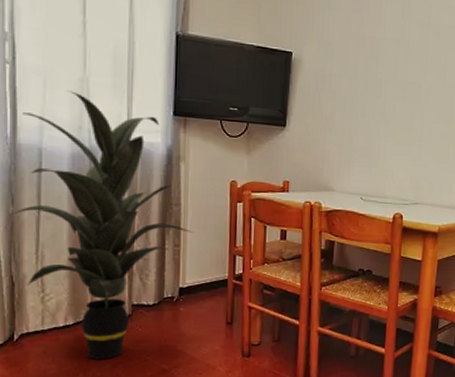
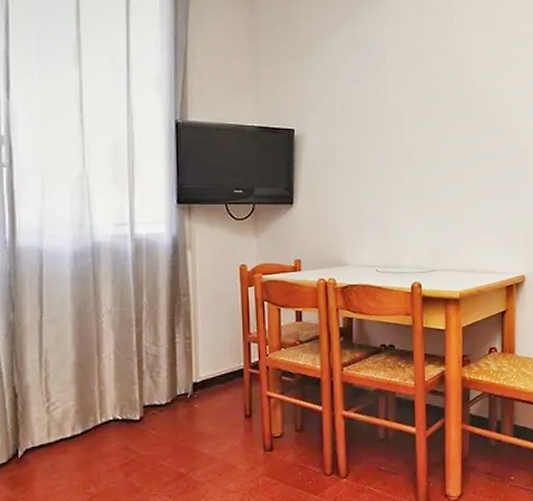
indoor plant: present [10,91,194,360] -> none [11,189,205,470]

